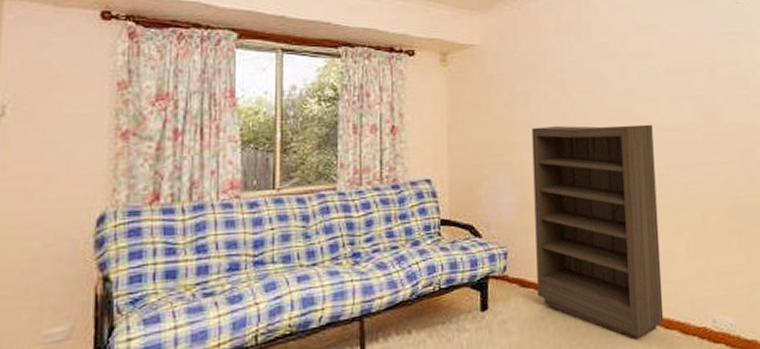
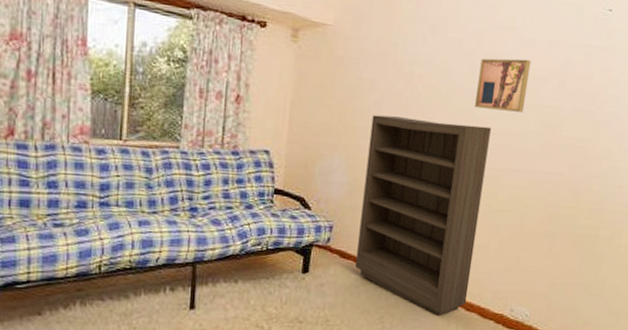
wall art: none [629,53,681,107] -> present [475,58,531,113]

